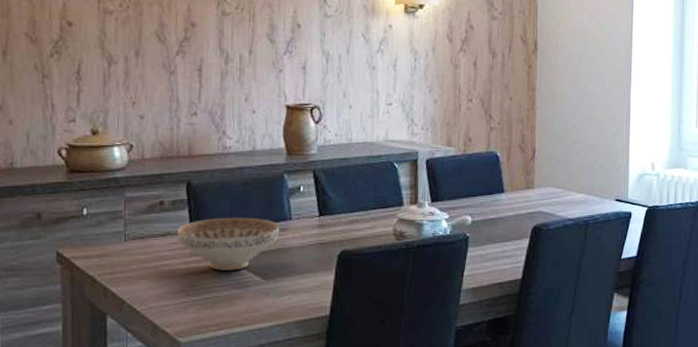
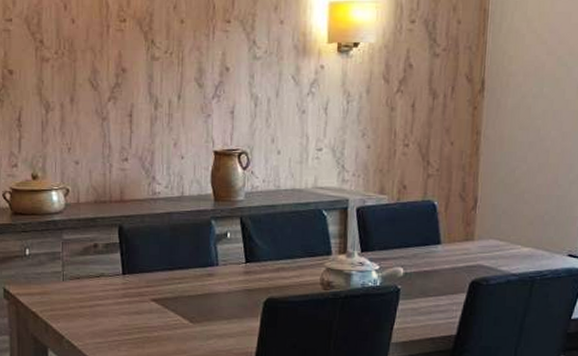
decorative bowl: present [177,217,280,271] -> none [110,261,207,313]

